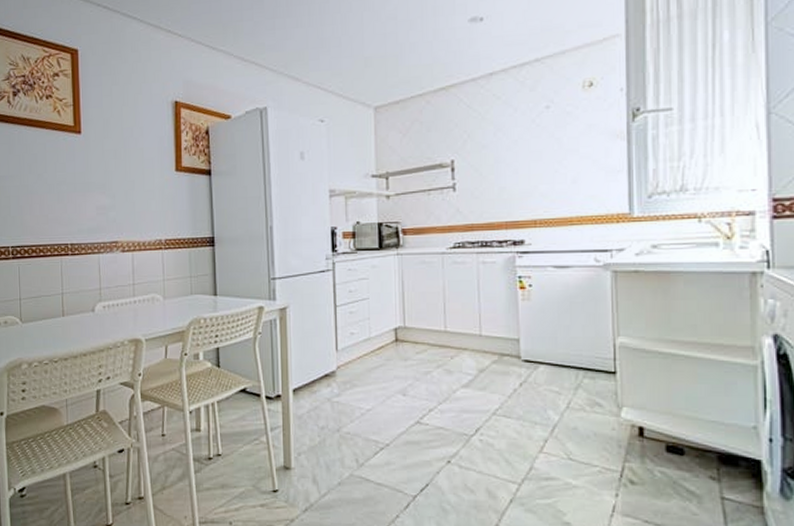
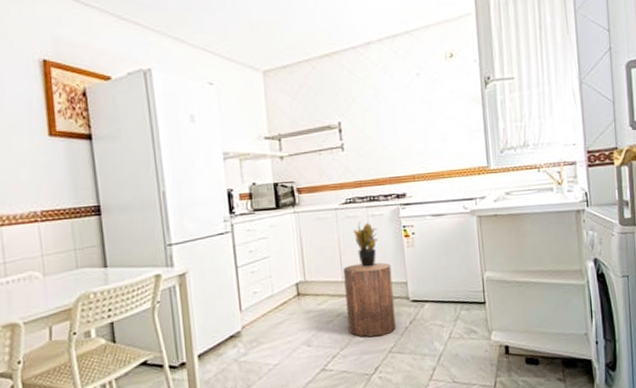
stool: none [447,314,503,395] -> present [343,262,396,337]
potted plant: none [461,268,489,320] -> present [353,221,378,269]

